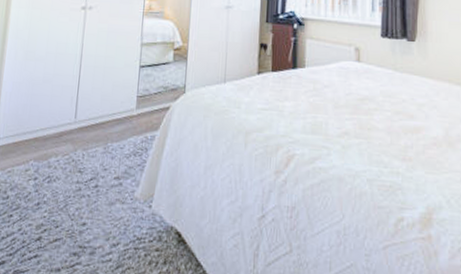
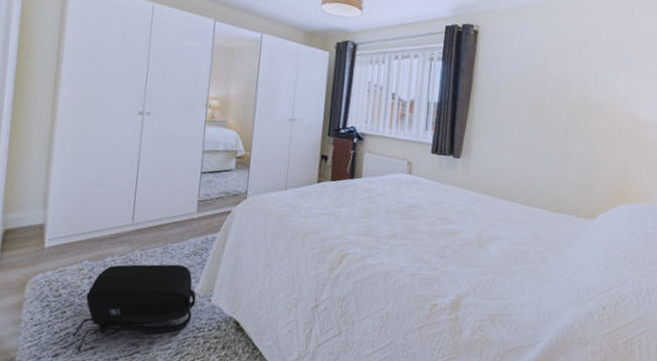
backpack: none [17,165,137,260] -> present [72,264,197,351]

